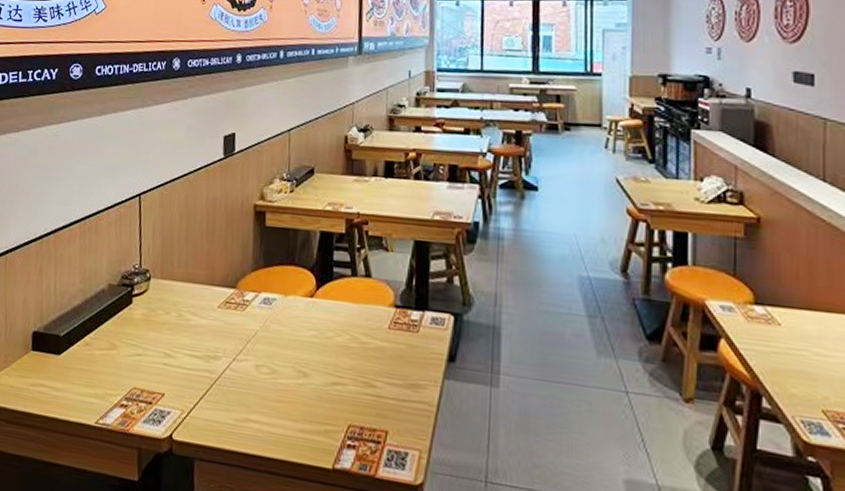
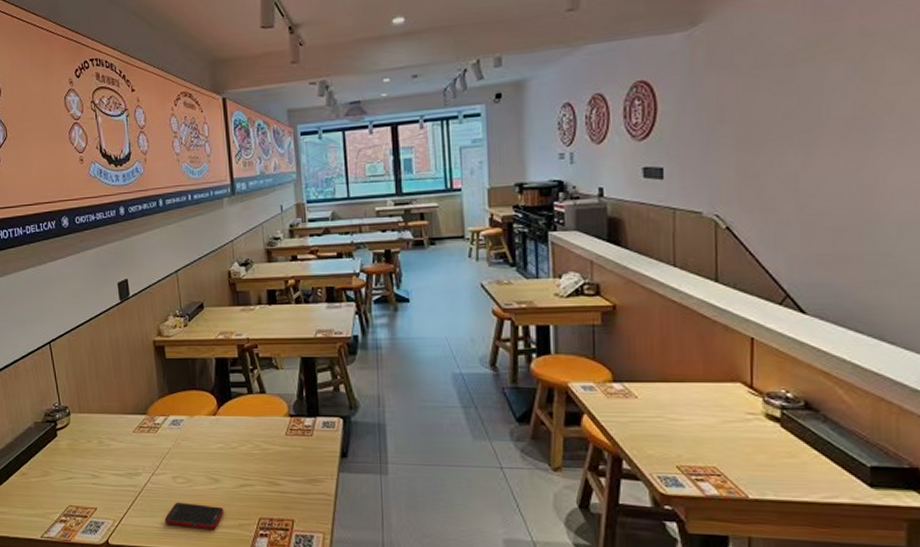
cell phone: none [240,395,310,434] -> present [164,502,224,529]

